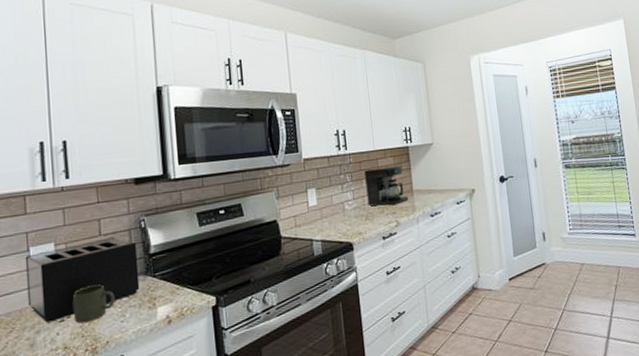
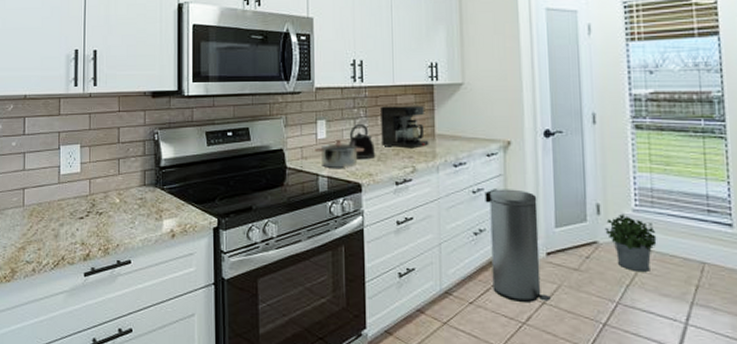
toaster: present [25,237,140,323] -> none [55,146,149,218]
mug: present [72,284,115,324] -> none [91,189,127,224]
cooking pot: none [306,204,353,233] -> present [313,139,365,168]
kettle: none [338,187,364,221] -> present [349,123,376,160]
pedal bin: none [457,229,515,324] -> present [485,189,551,302]
potted plant: none [550,237,587,283] -> present [605,214,657,273]

